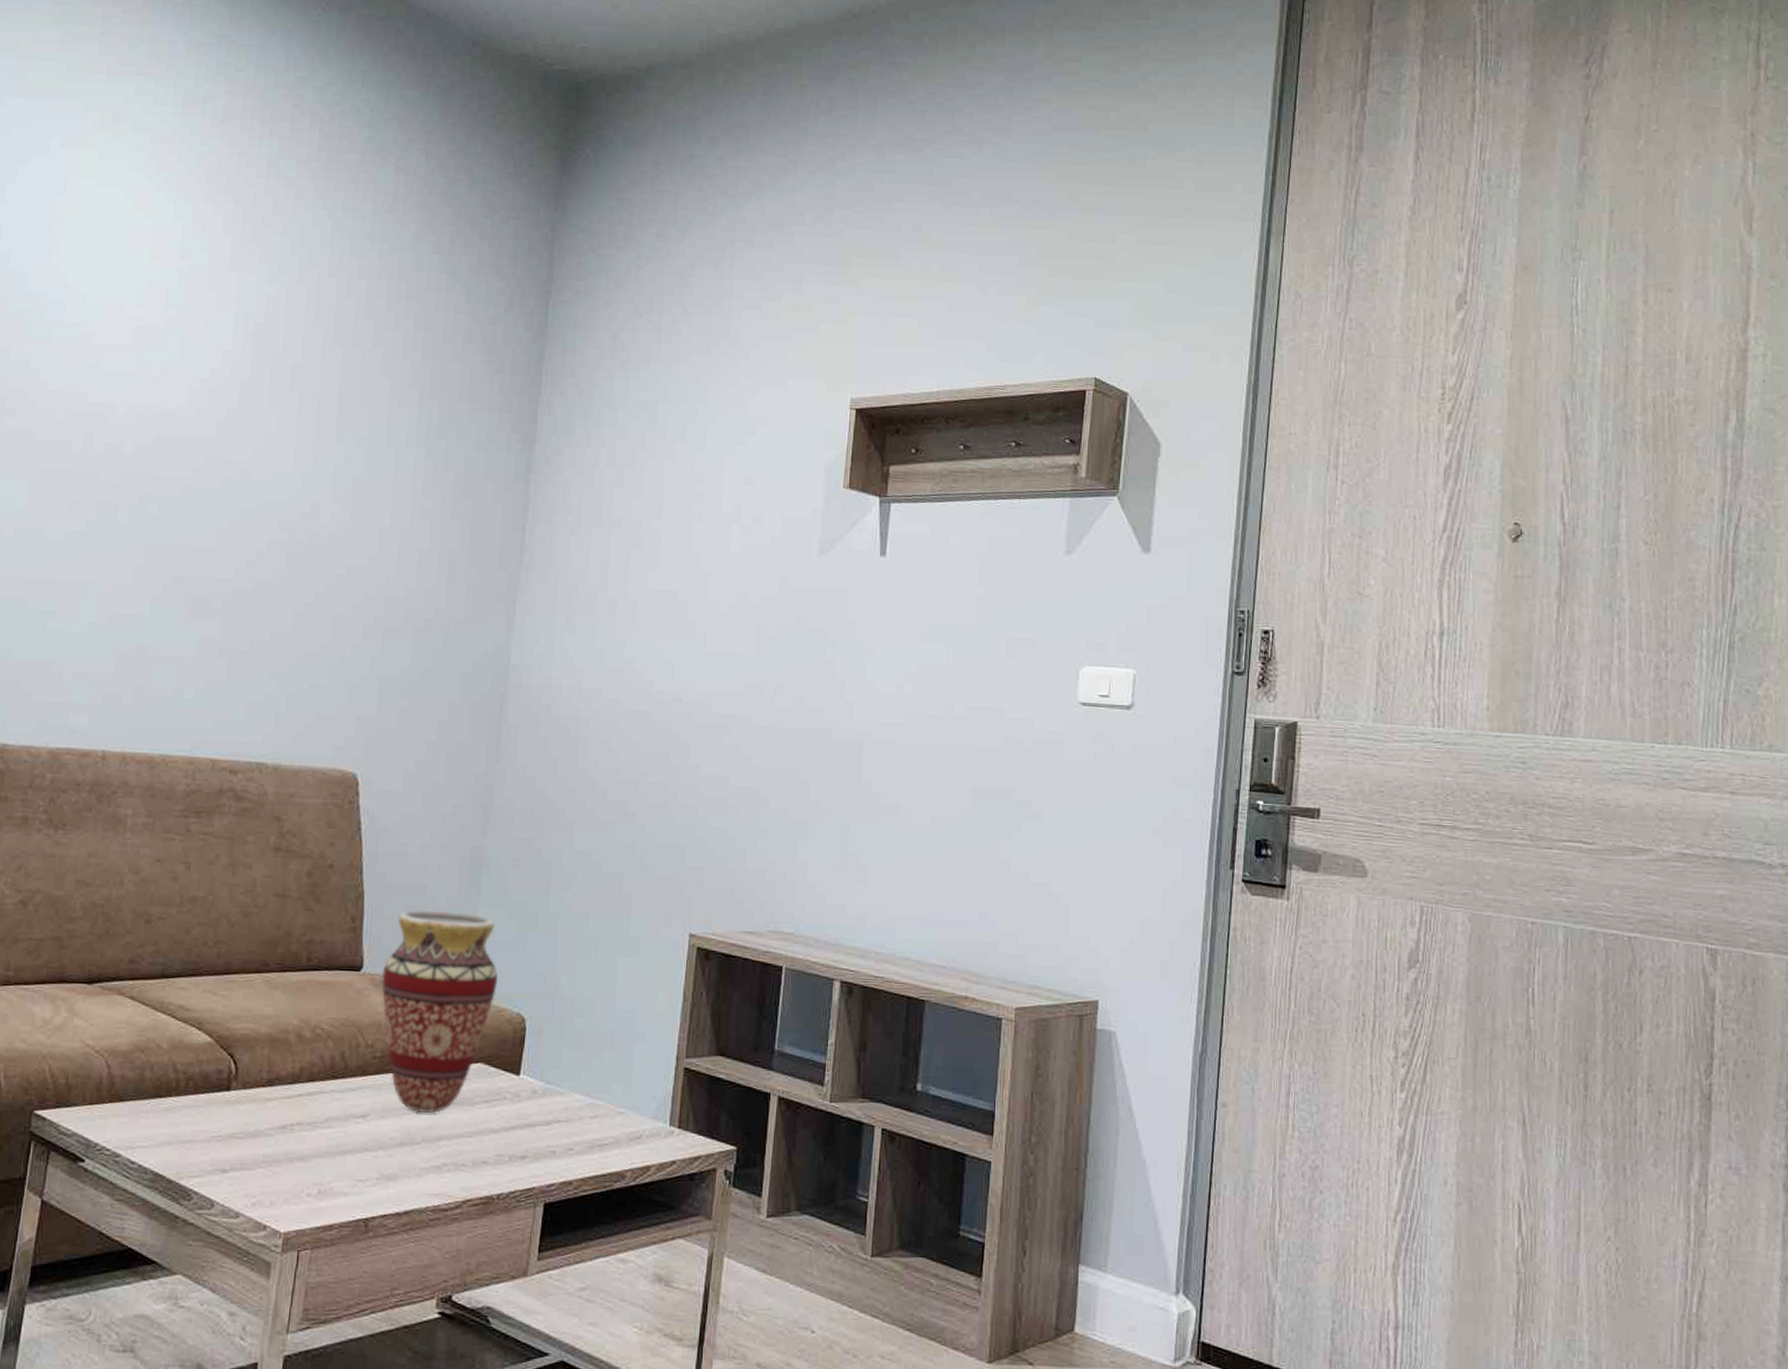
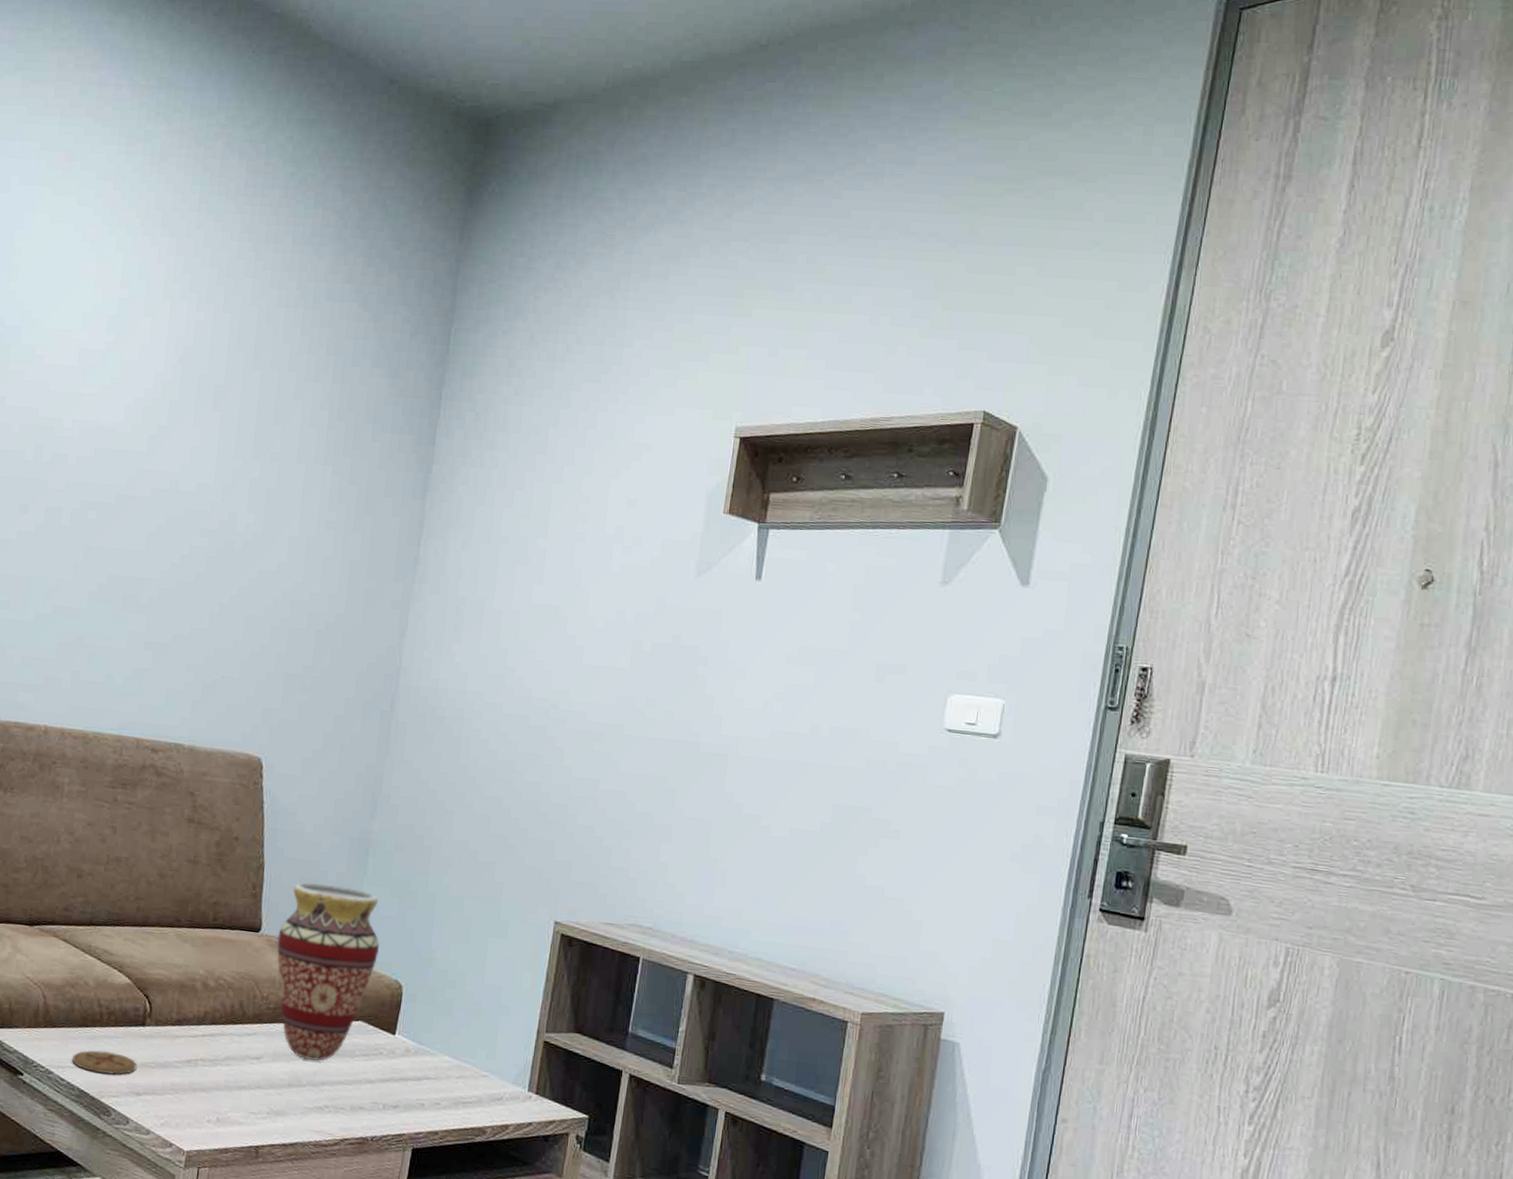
coaster: none [144,1123,222,1152] -> present [72,1050,137,1075]

